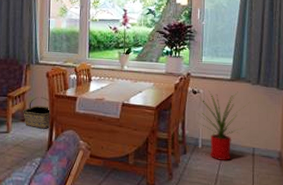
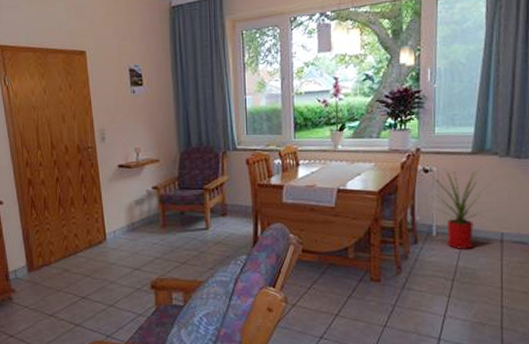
basket: present [22,97,51,129] -> none [221,187,255,223]

